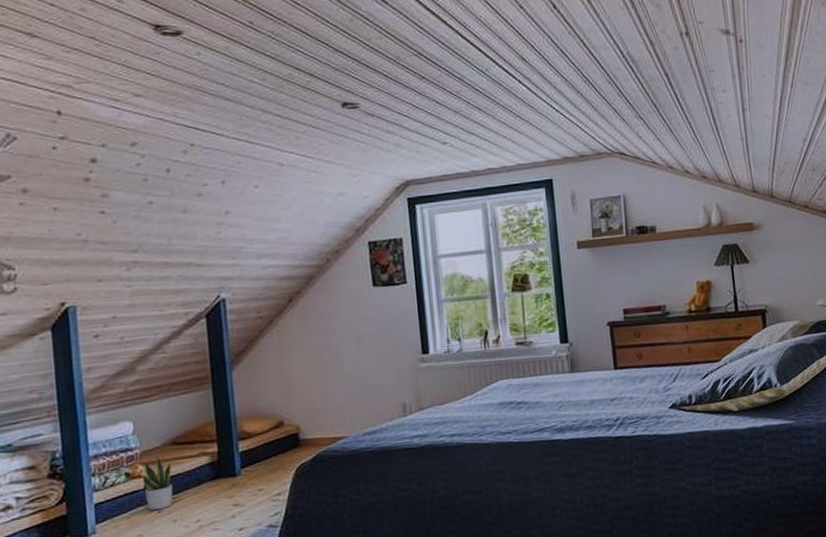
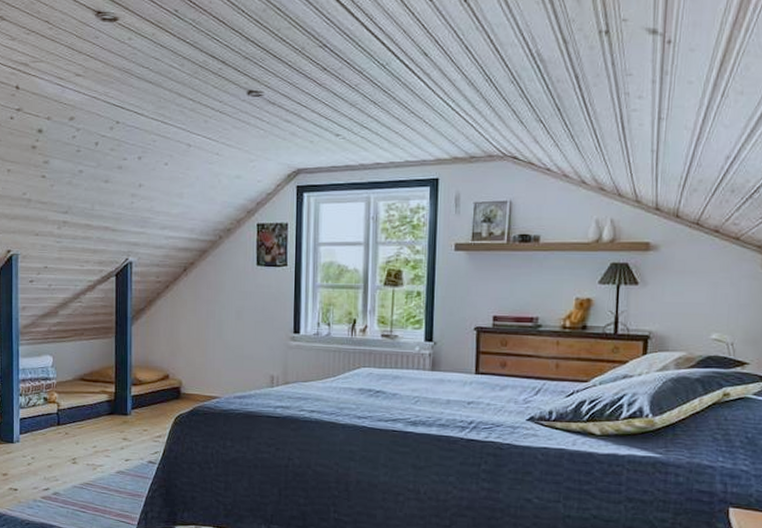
potted plant: present [143,455,173,511] -> none [56,387,78,433]

